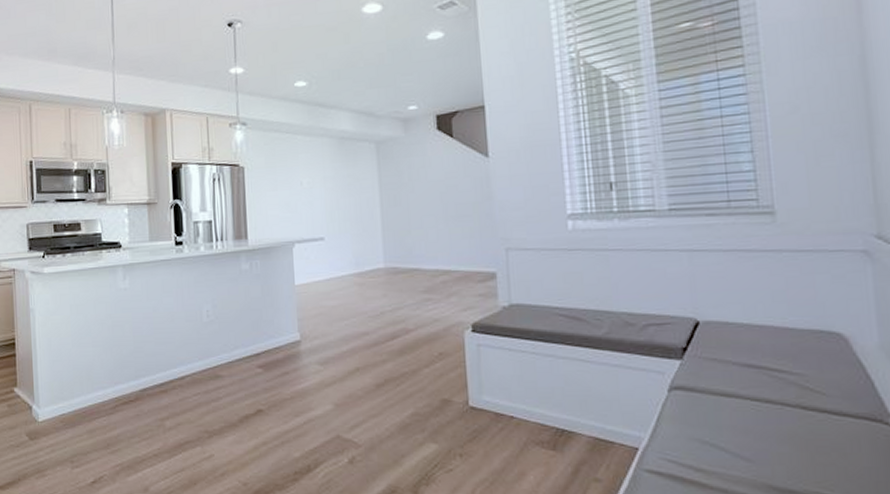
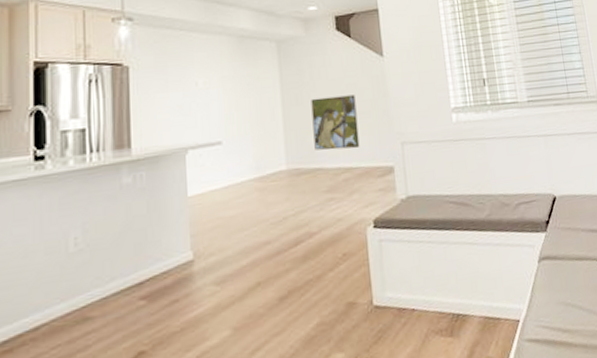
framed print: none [409,197,459,252] -> present [311,94,360,150]

